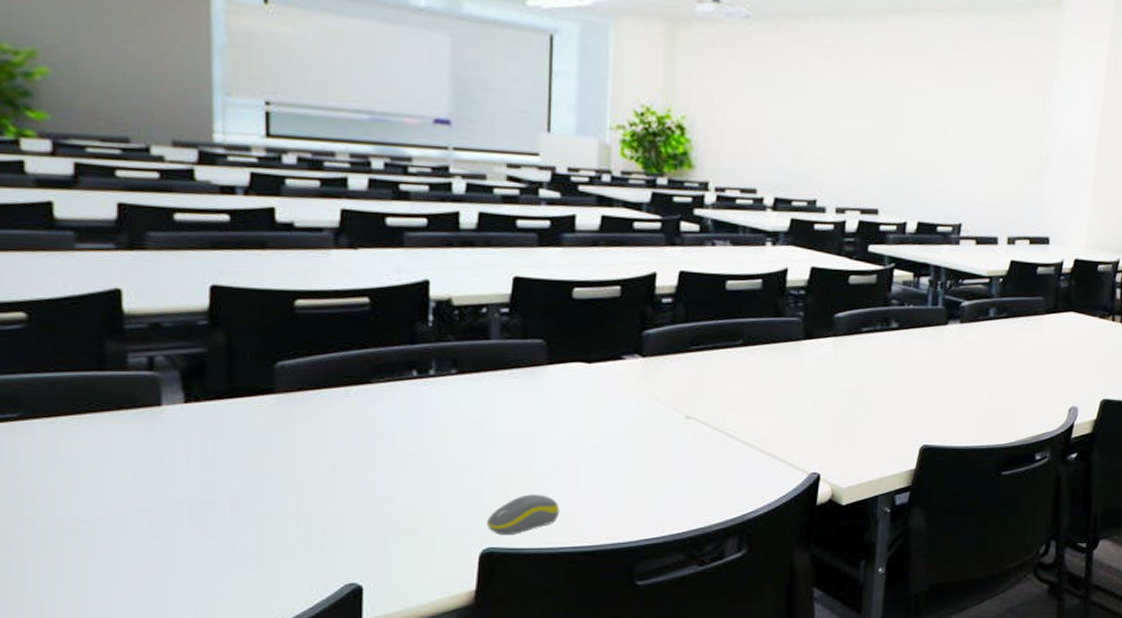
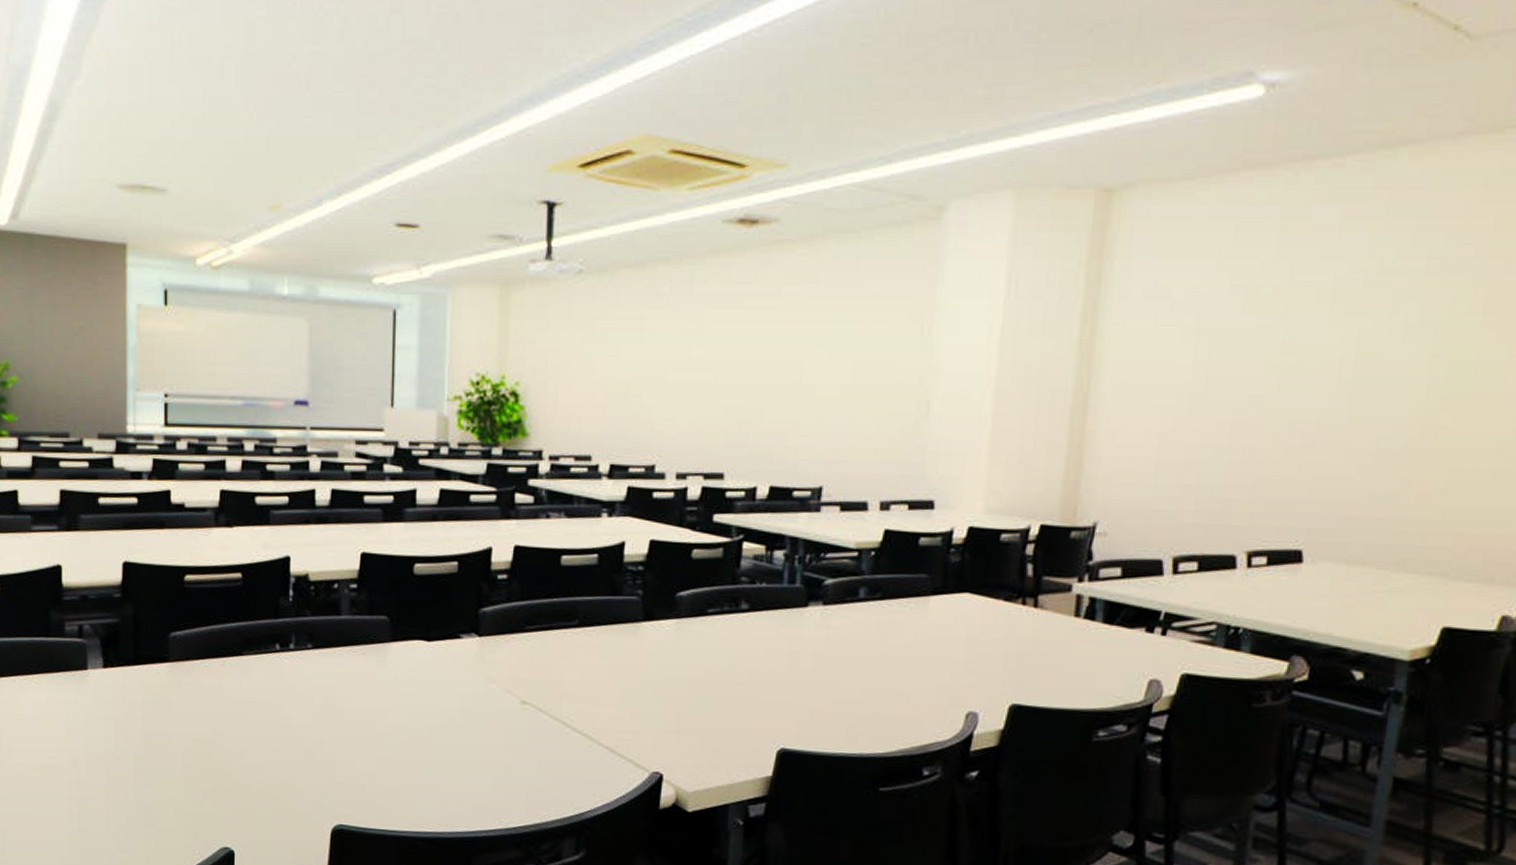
computer mouse: present [487,494,560,534] -> none [338,773,402,813]

